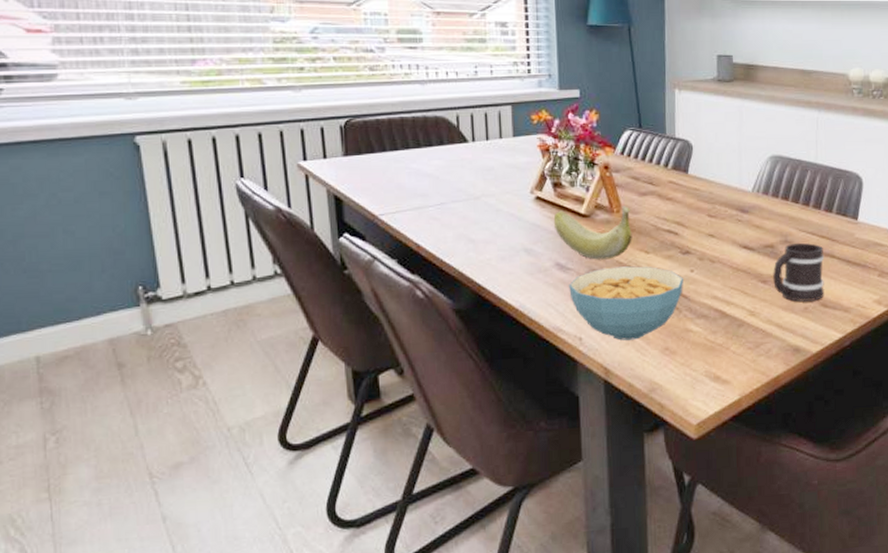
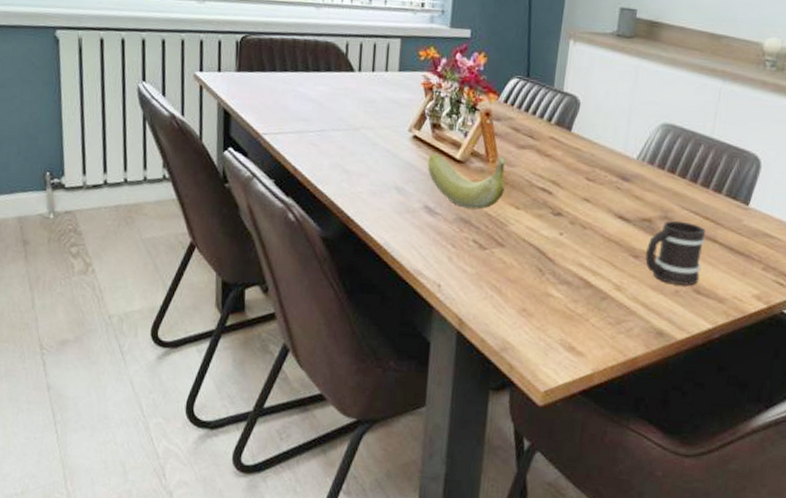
cereal bowl: present [569,266,684,341] -> none [434,218,552,296]

